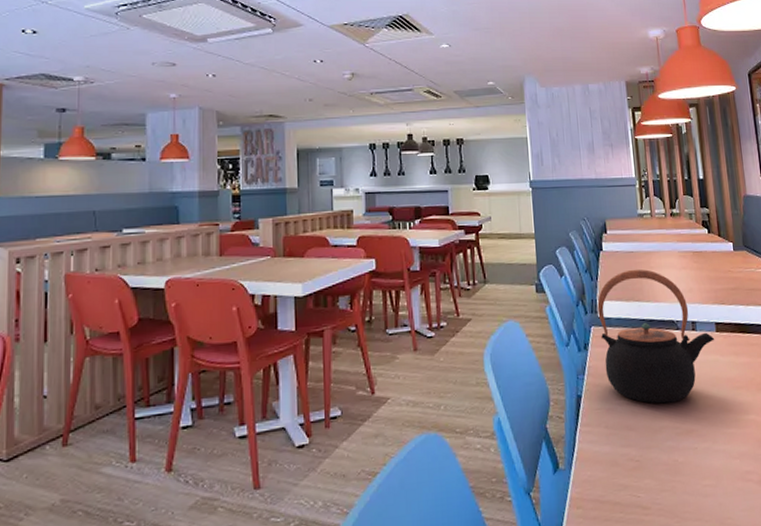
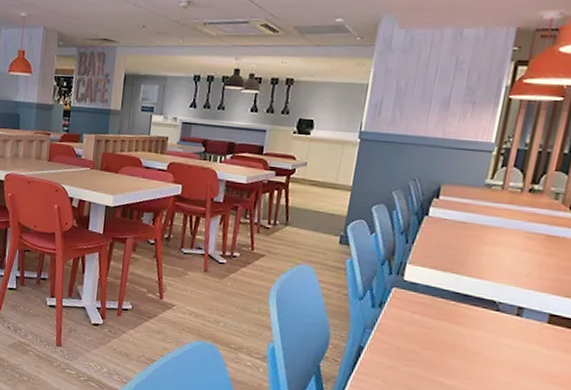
teapot: present [597,269,715,404] -> none [397,240,544,379]

